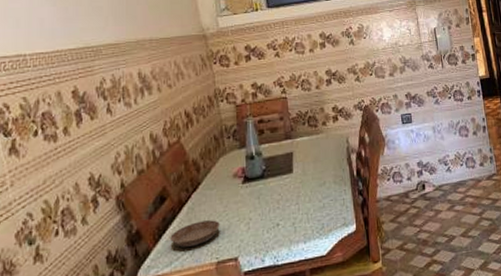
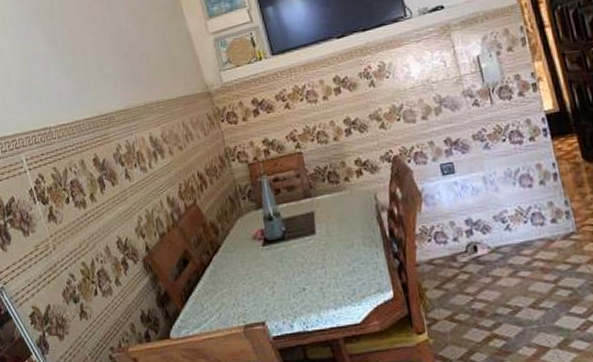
saucer: present [170,220,220,247] -> none [196,283,244,310]

